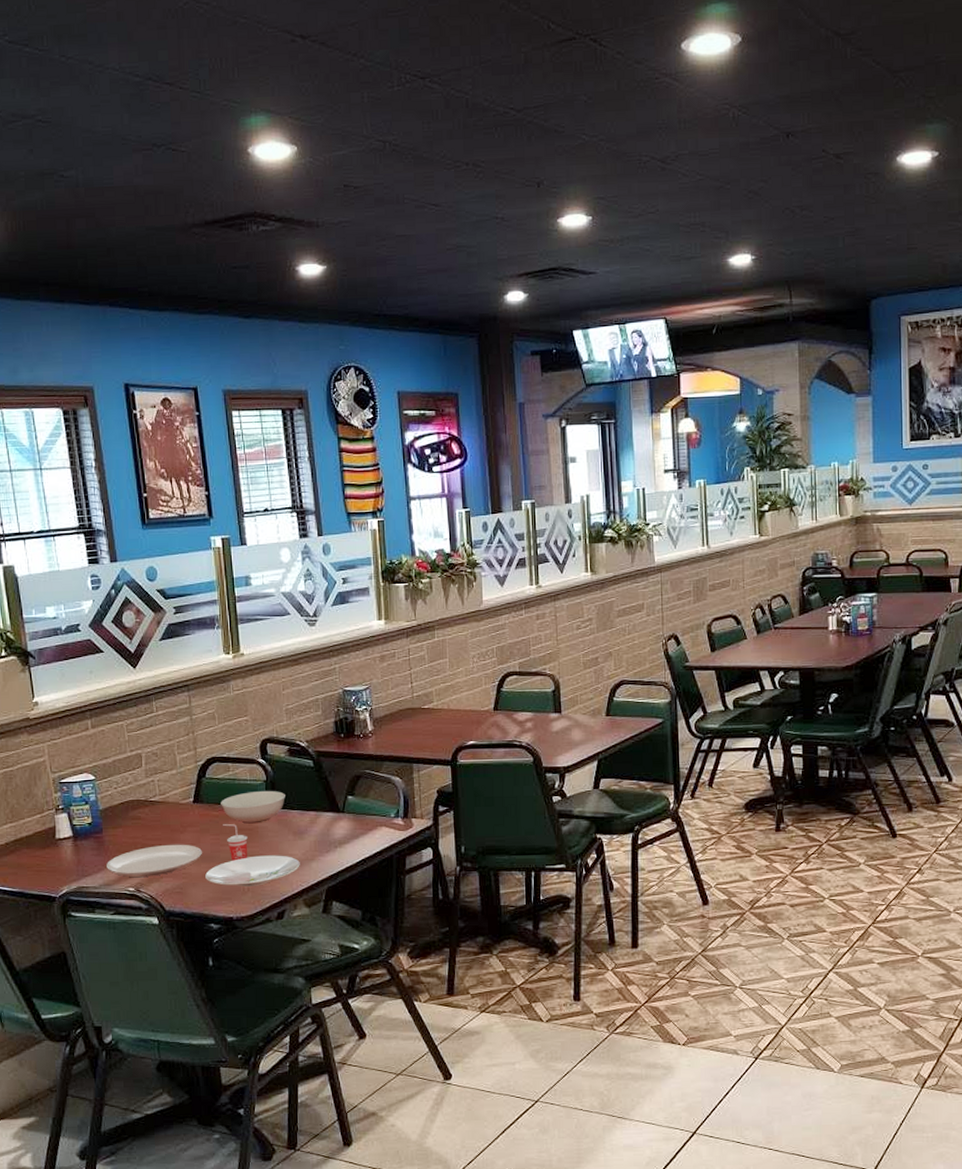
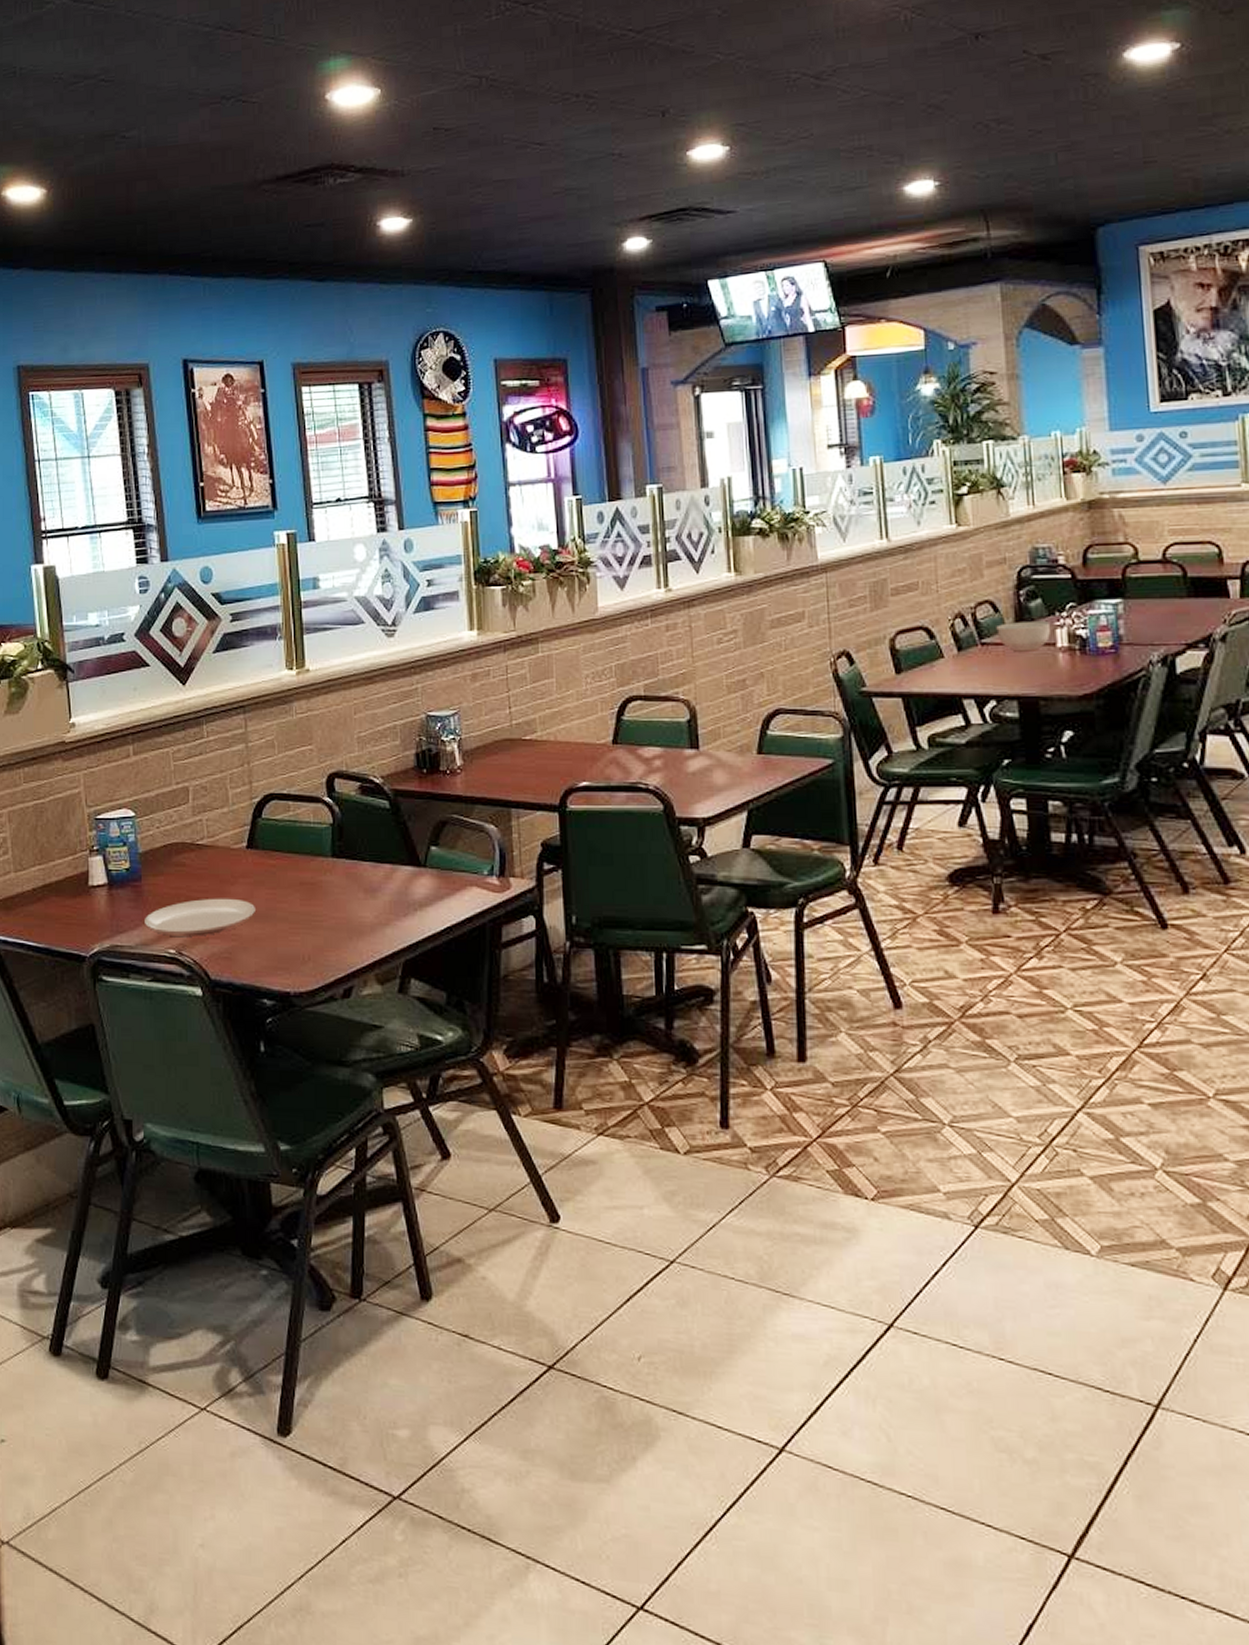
plate: present [205,855,300,887] -> none [258,916,372,956]
bowl: present [221,790,285,824] -> none [279,836,355,877]
beverage cup: present [222,824,248,861] -> none [279,876,310,922]
bowl: none [786,610,825,634] -> present [996,621,1051,652]

